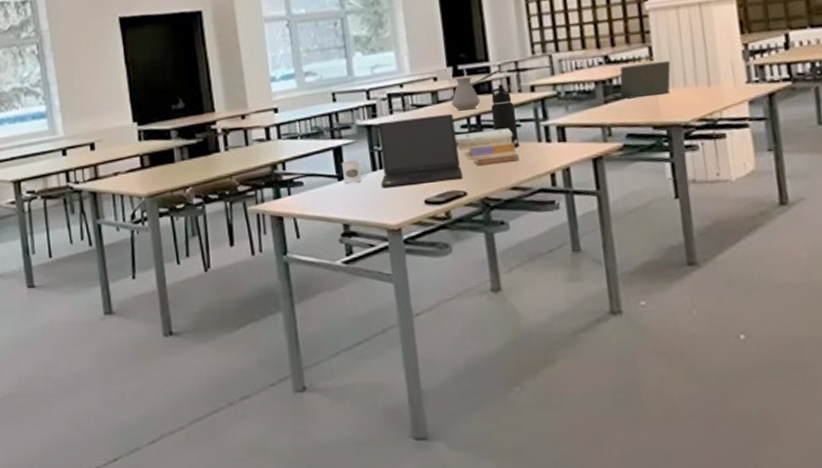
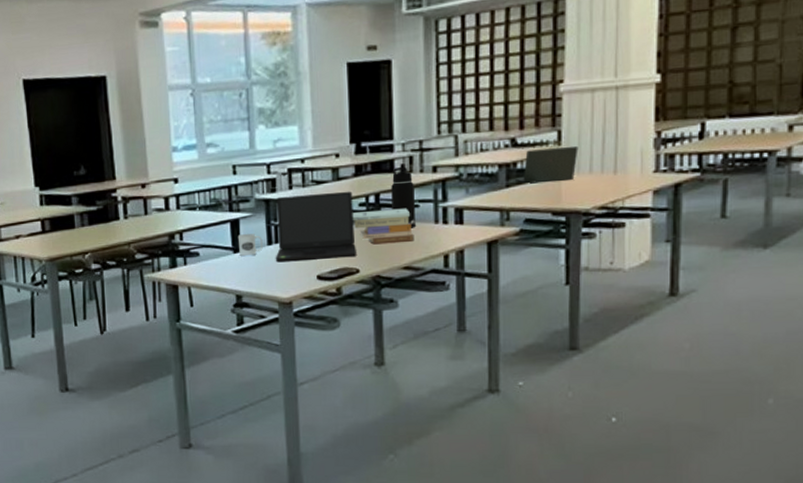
coffee pot: present [451,69,503,111] -> none [351,148,406,189]

